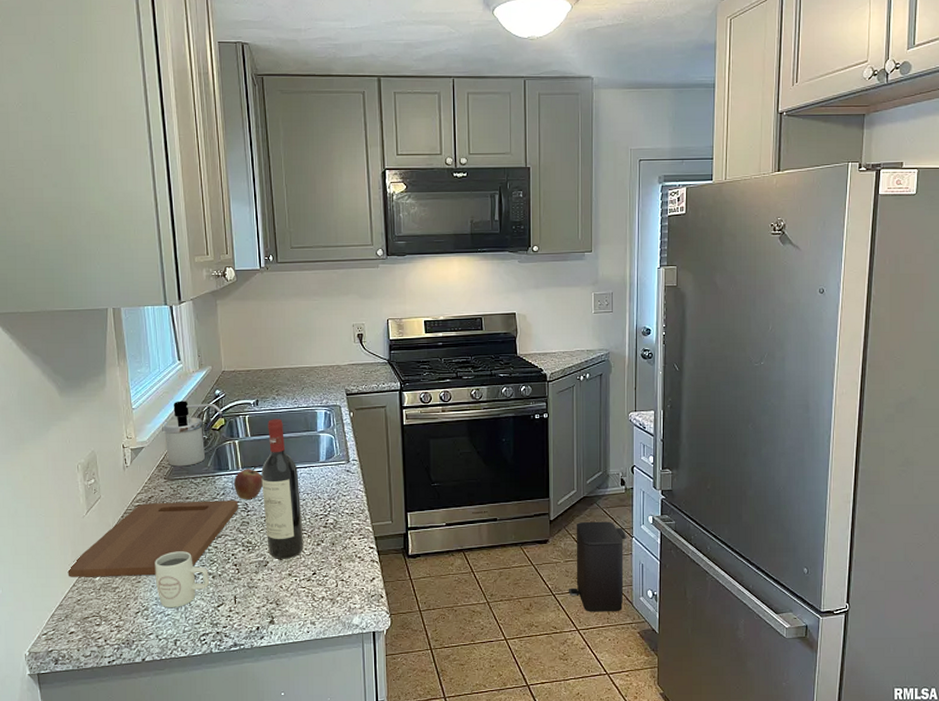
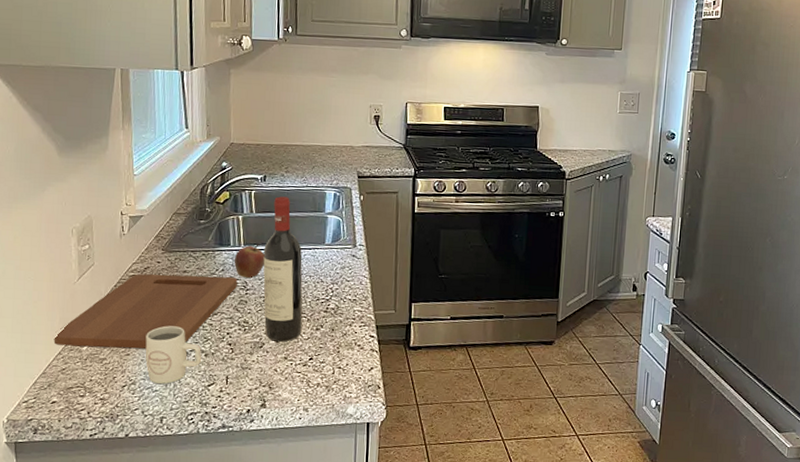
soap dispenser: present [162,401,223,467] -> none [163,170,228,239]
pedal bin: present [568,521,626,612] -> none [570,325,634,419]

